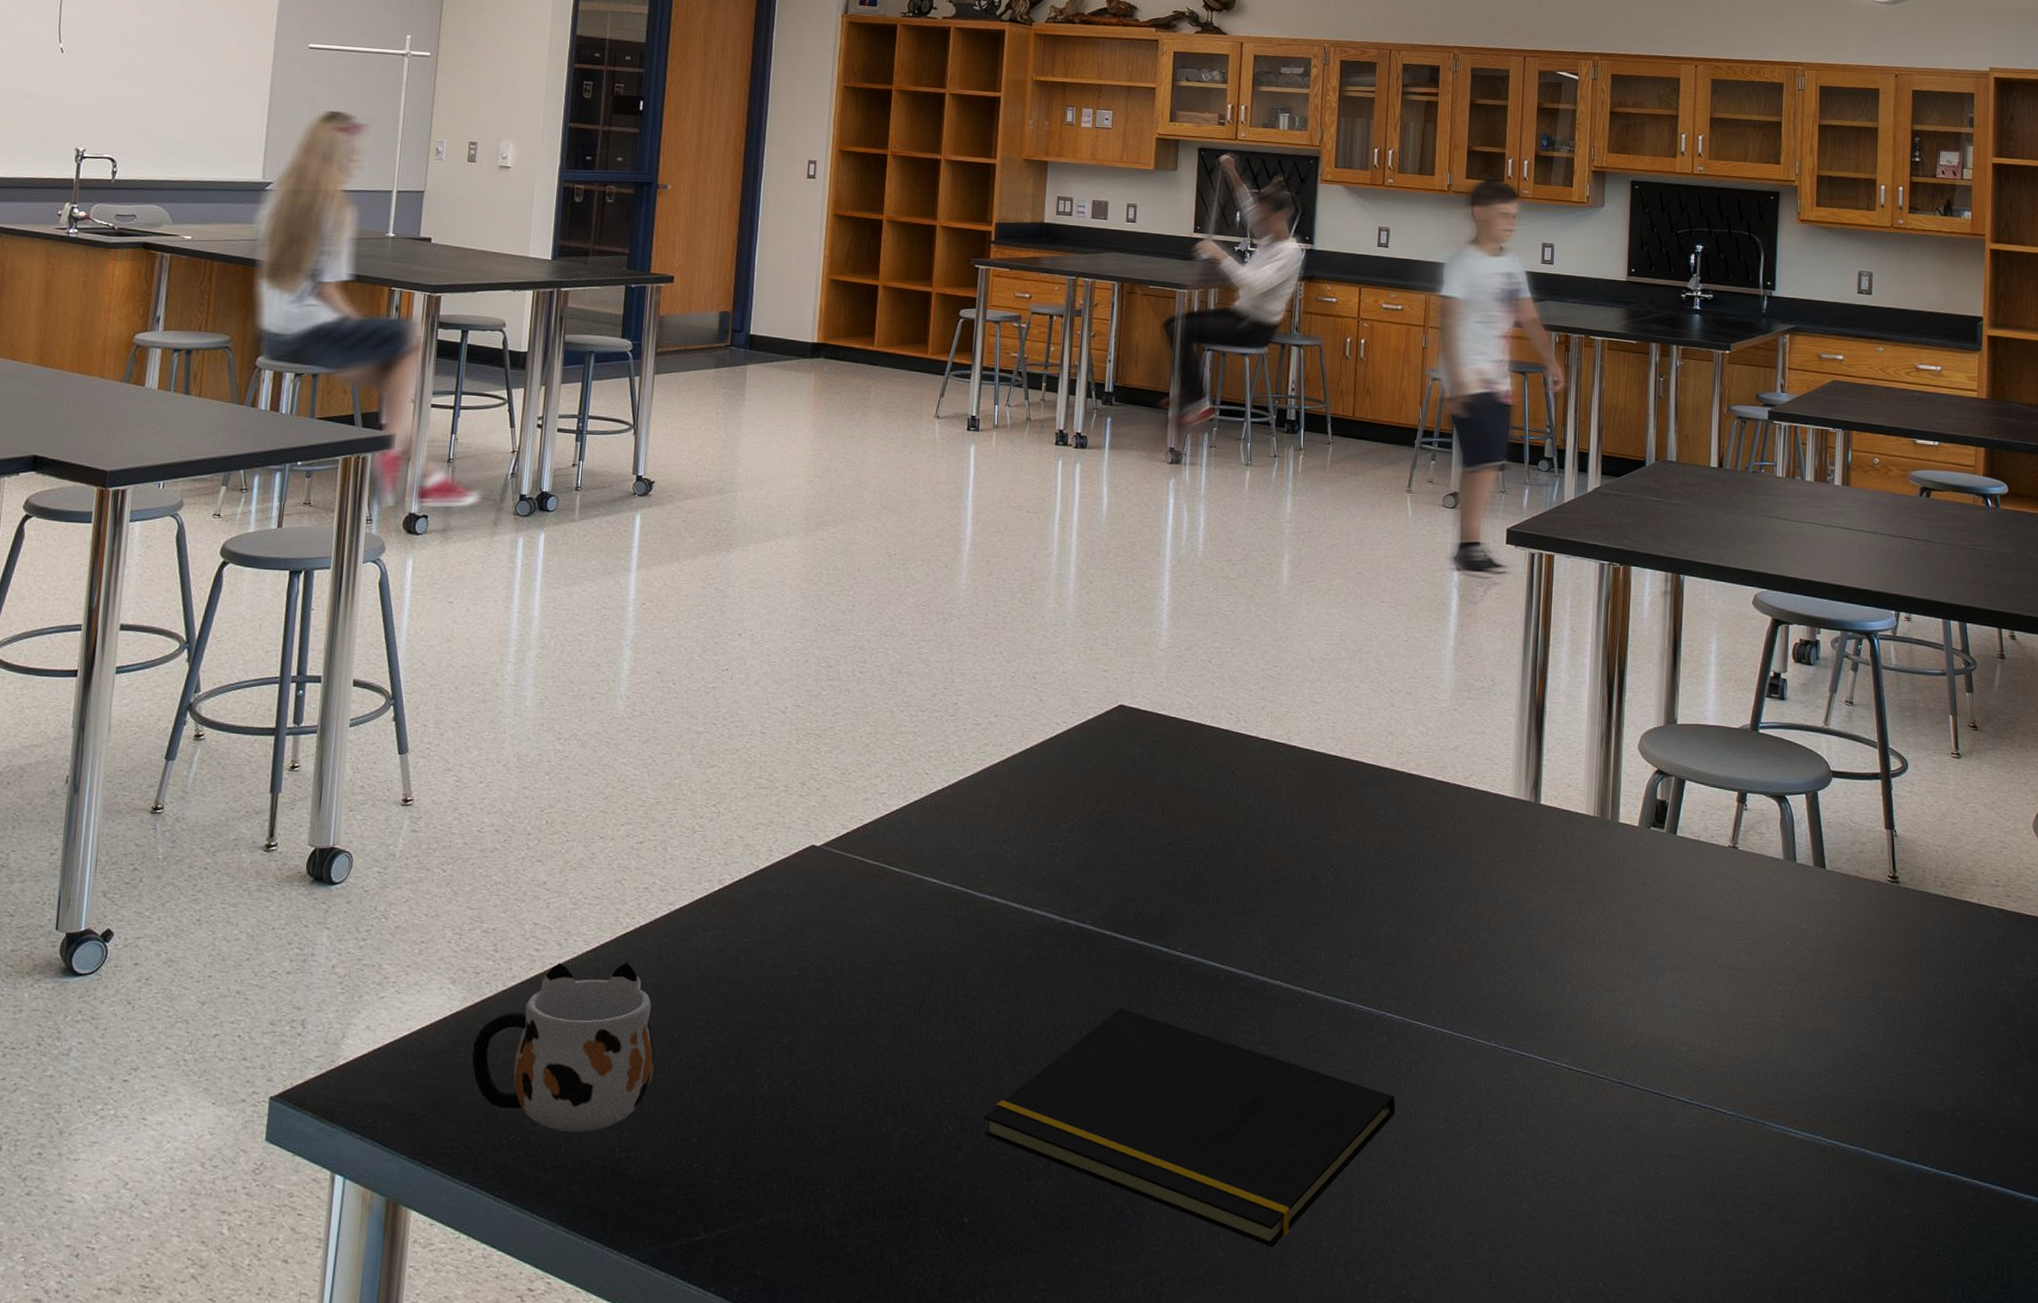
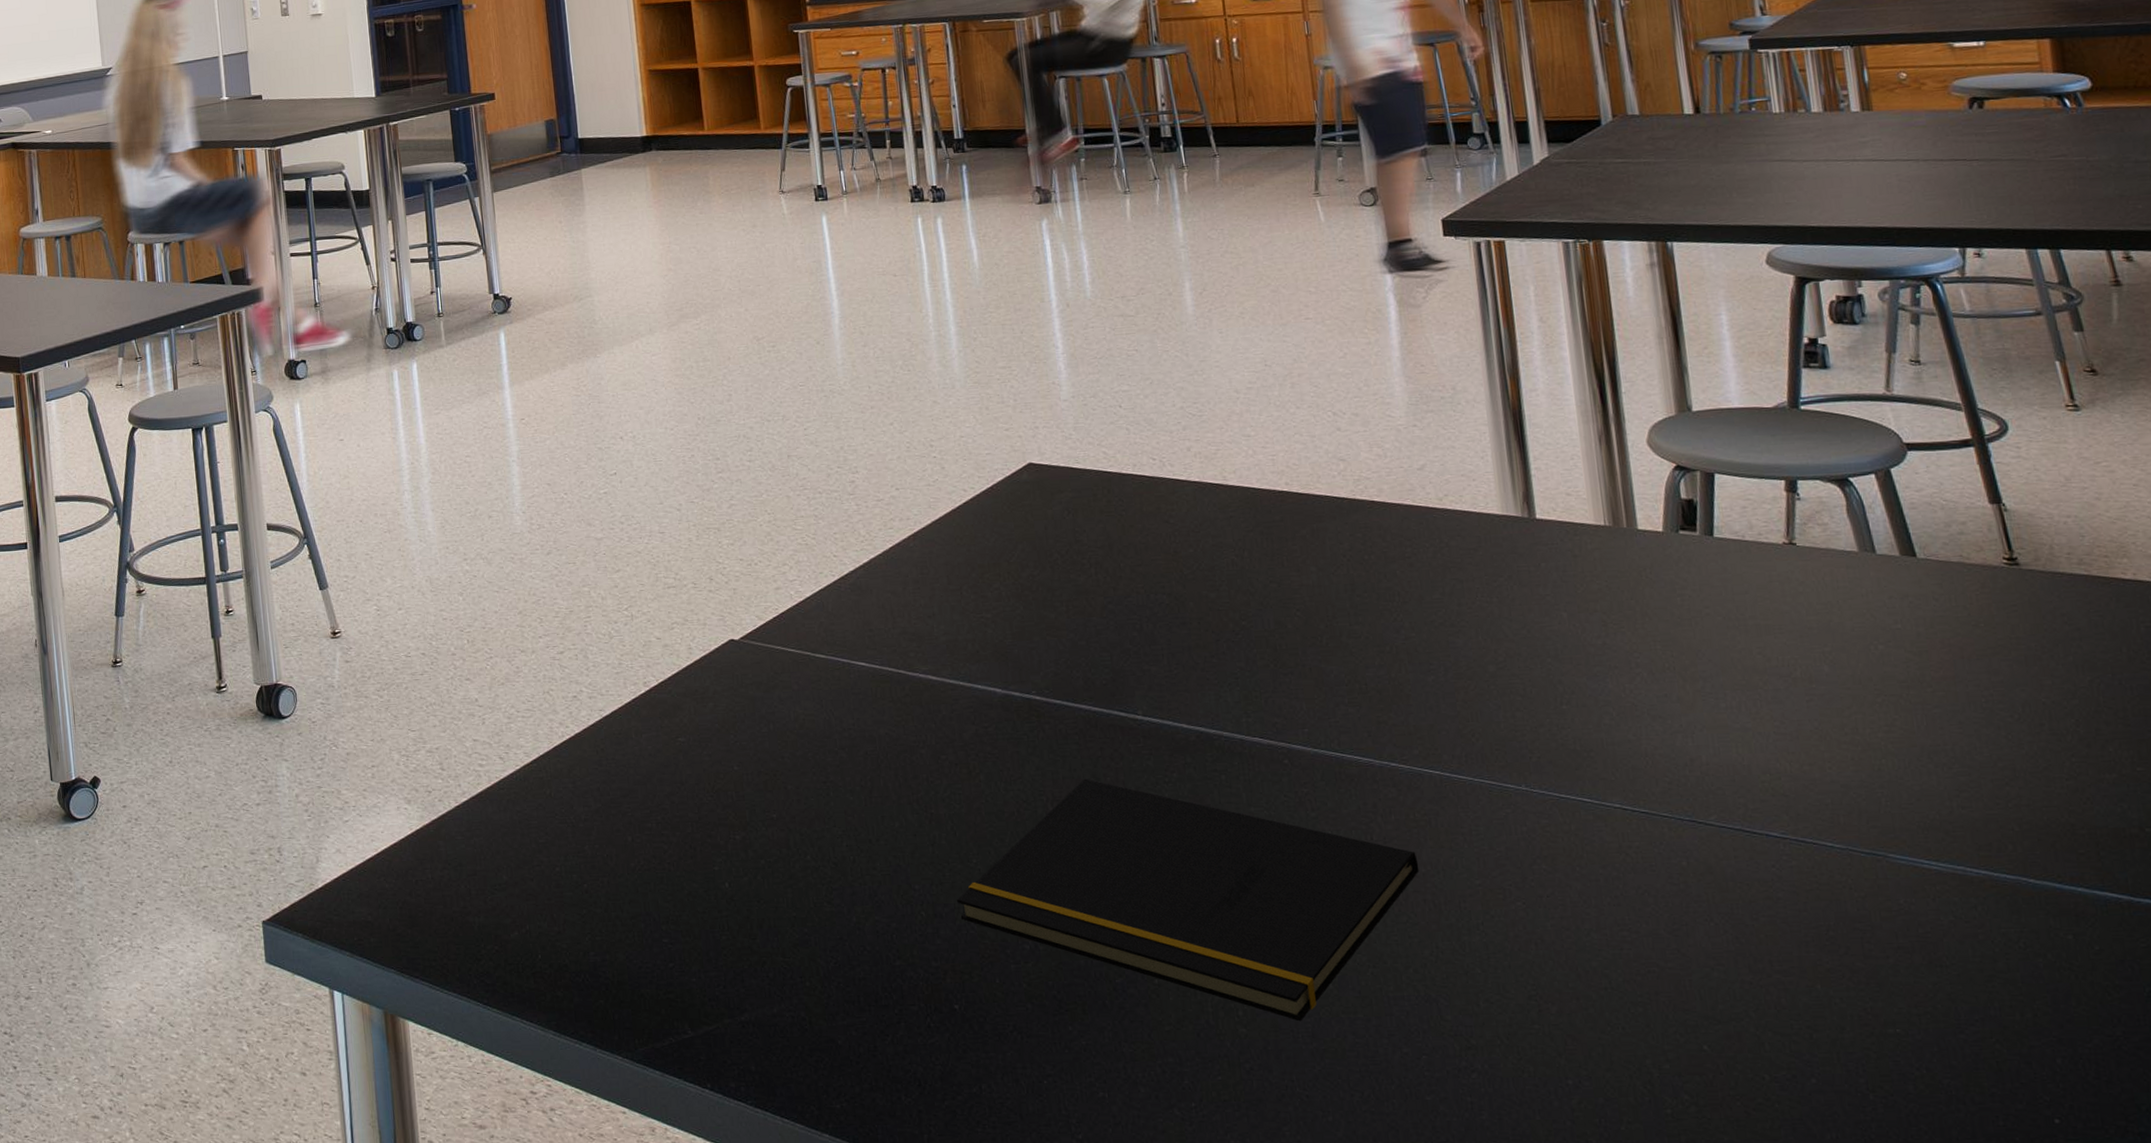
mug: present [472,962,655,1132] -> none [437,770,614,939]

